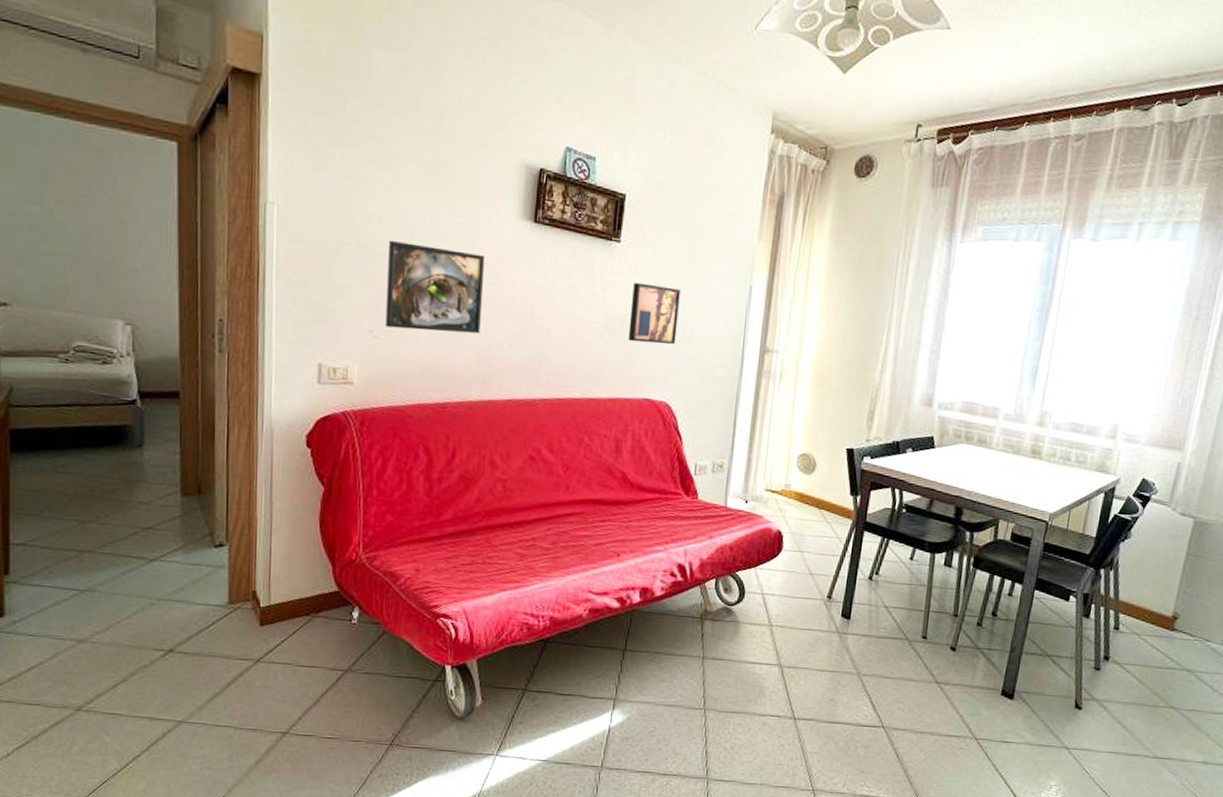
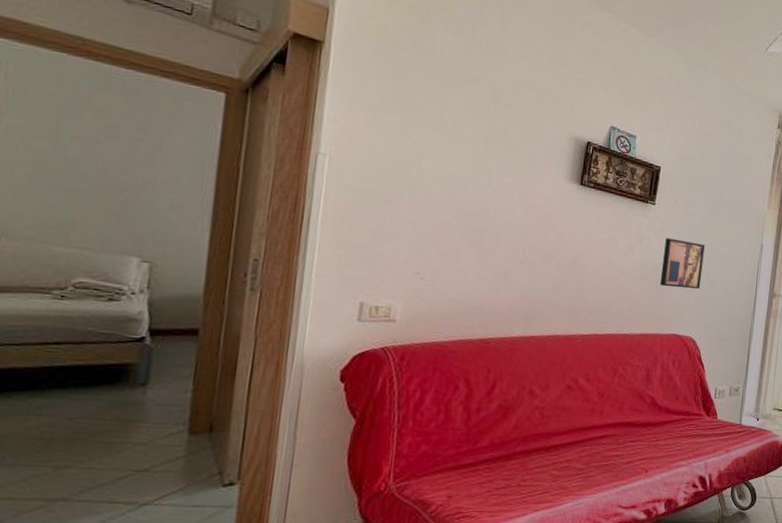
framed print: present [385,240,484,334] -> none [433,193,533,278]

